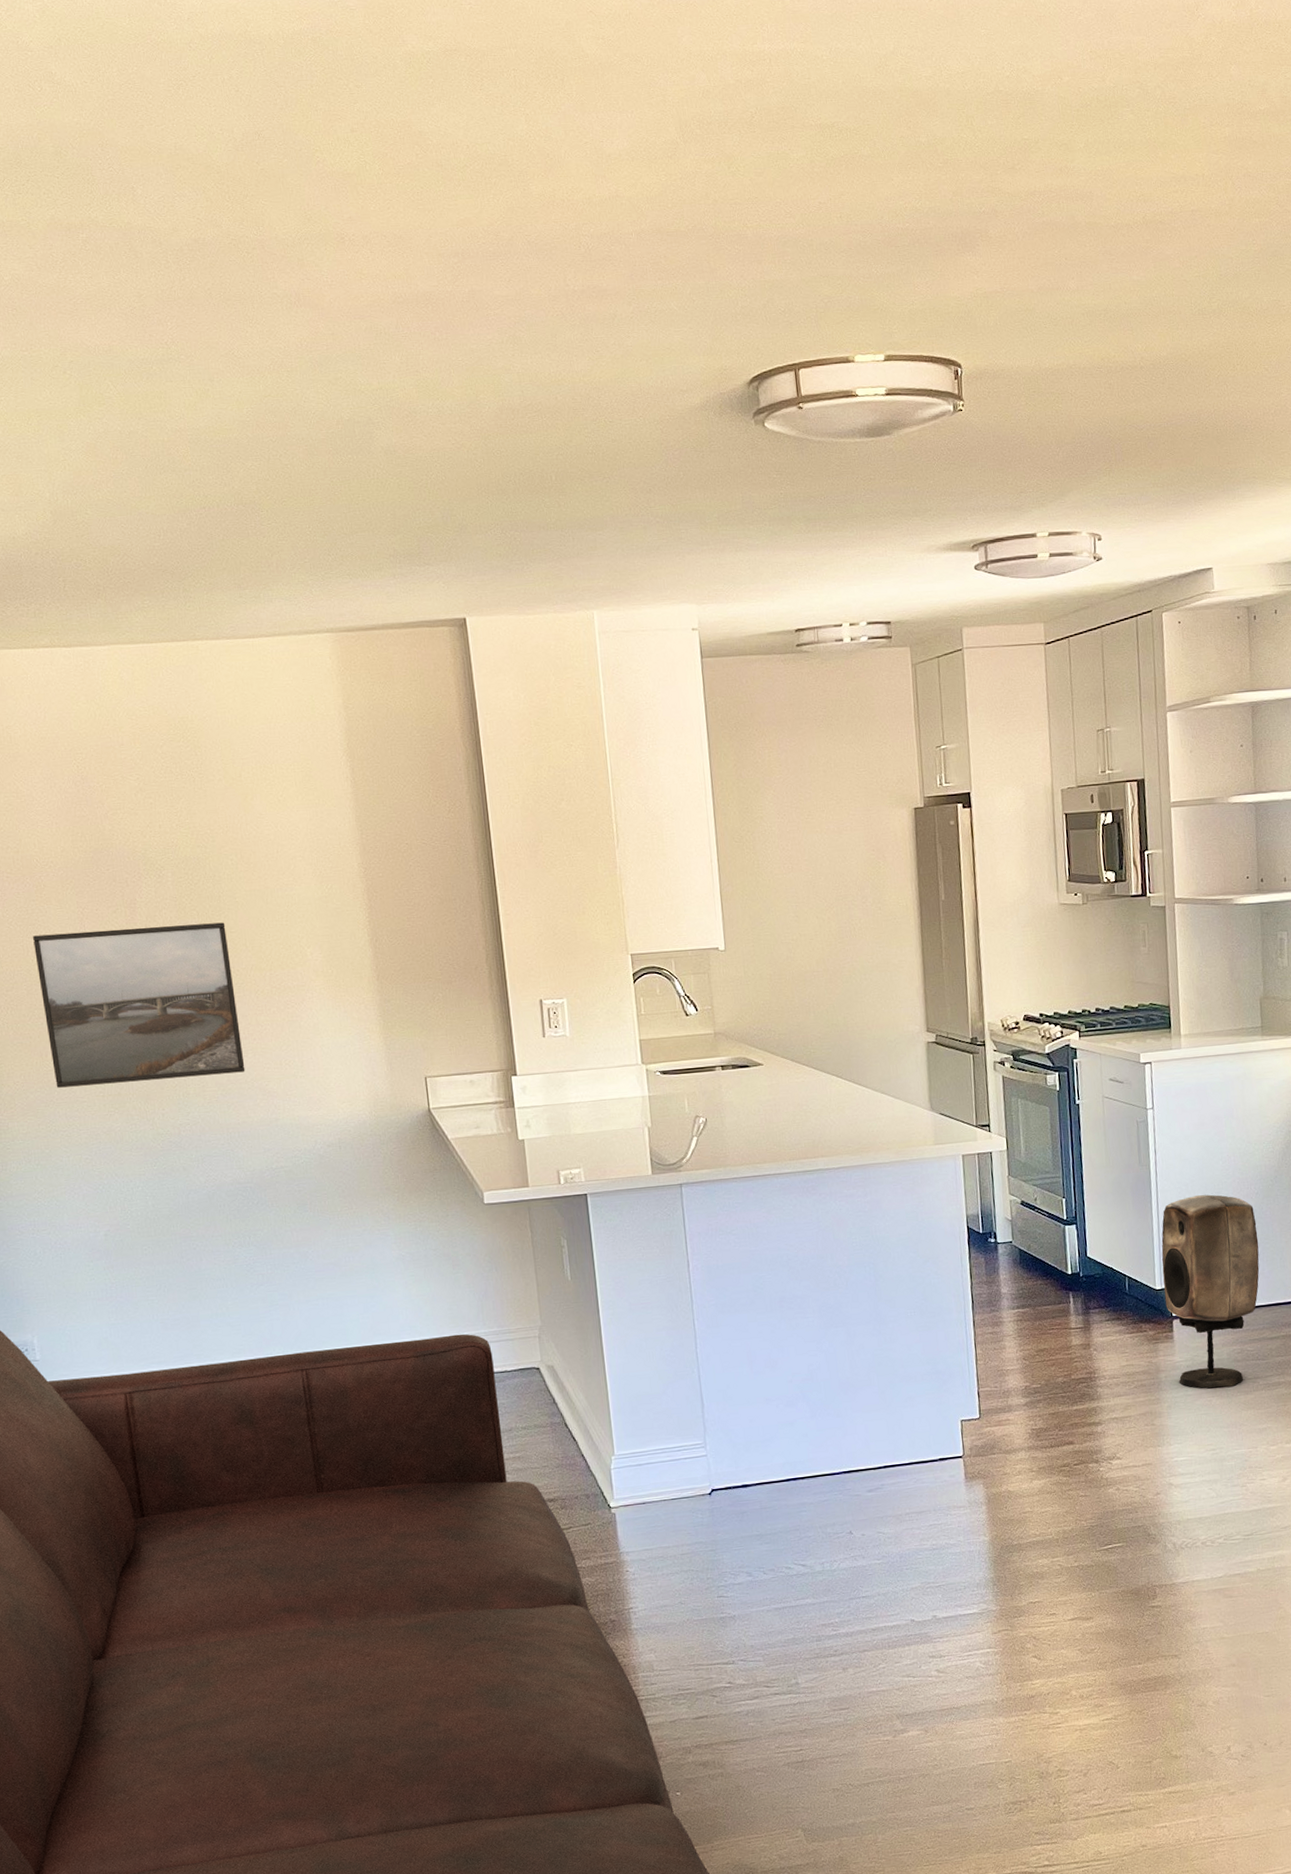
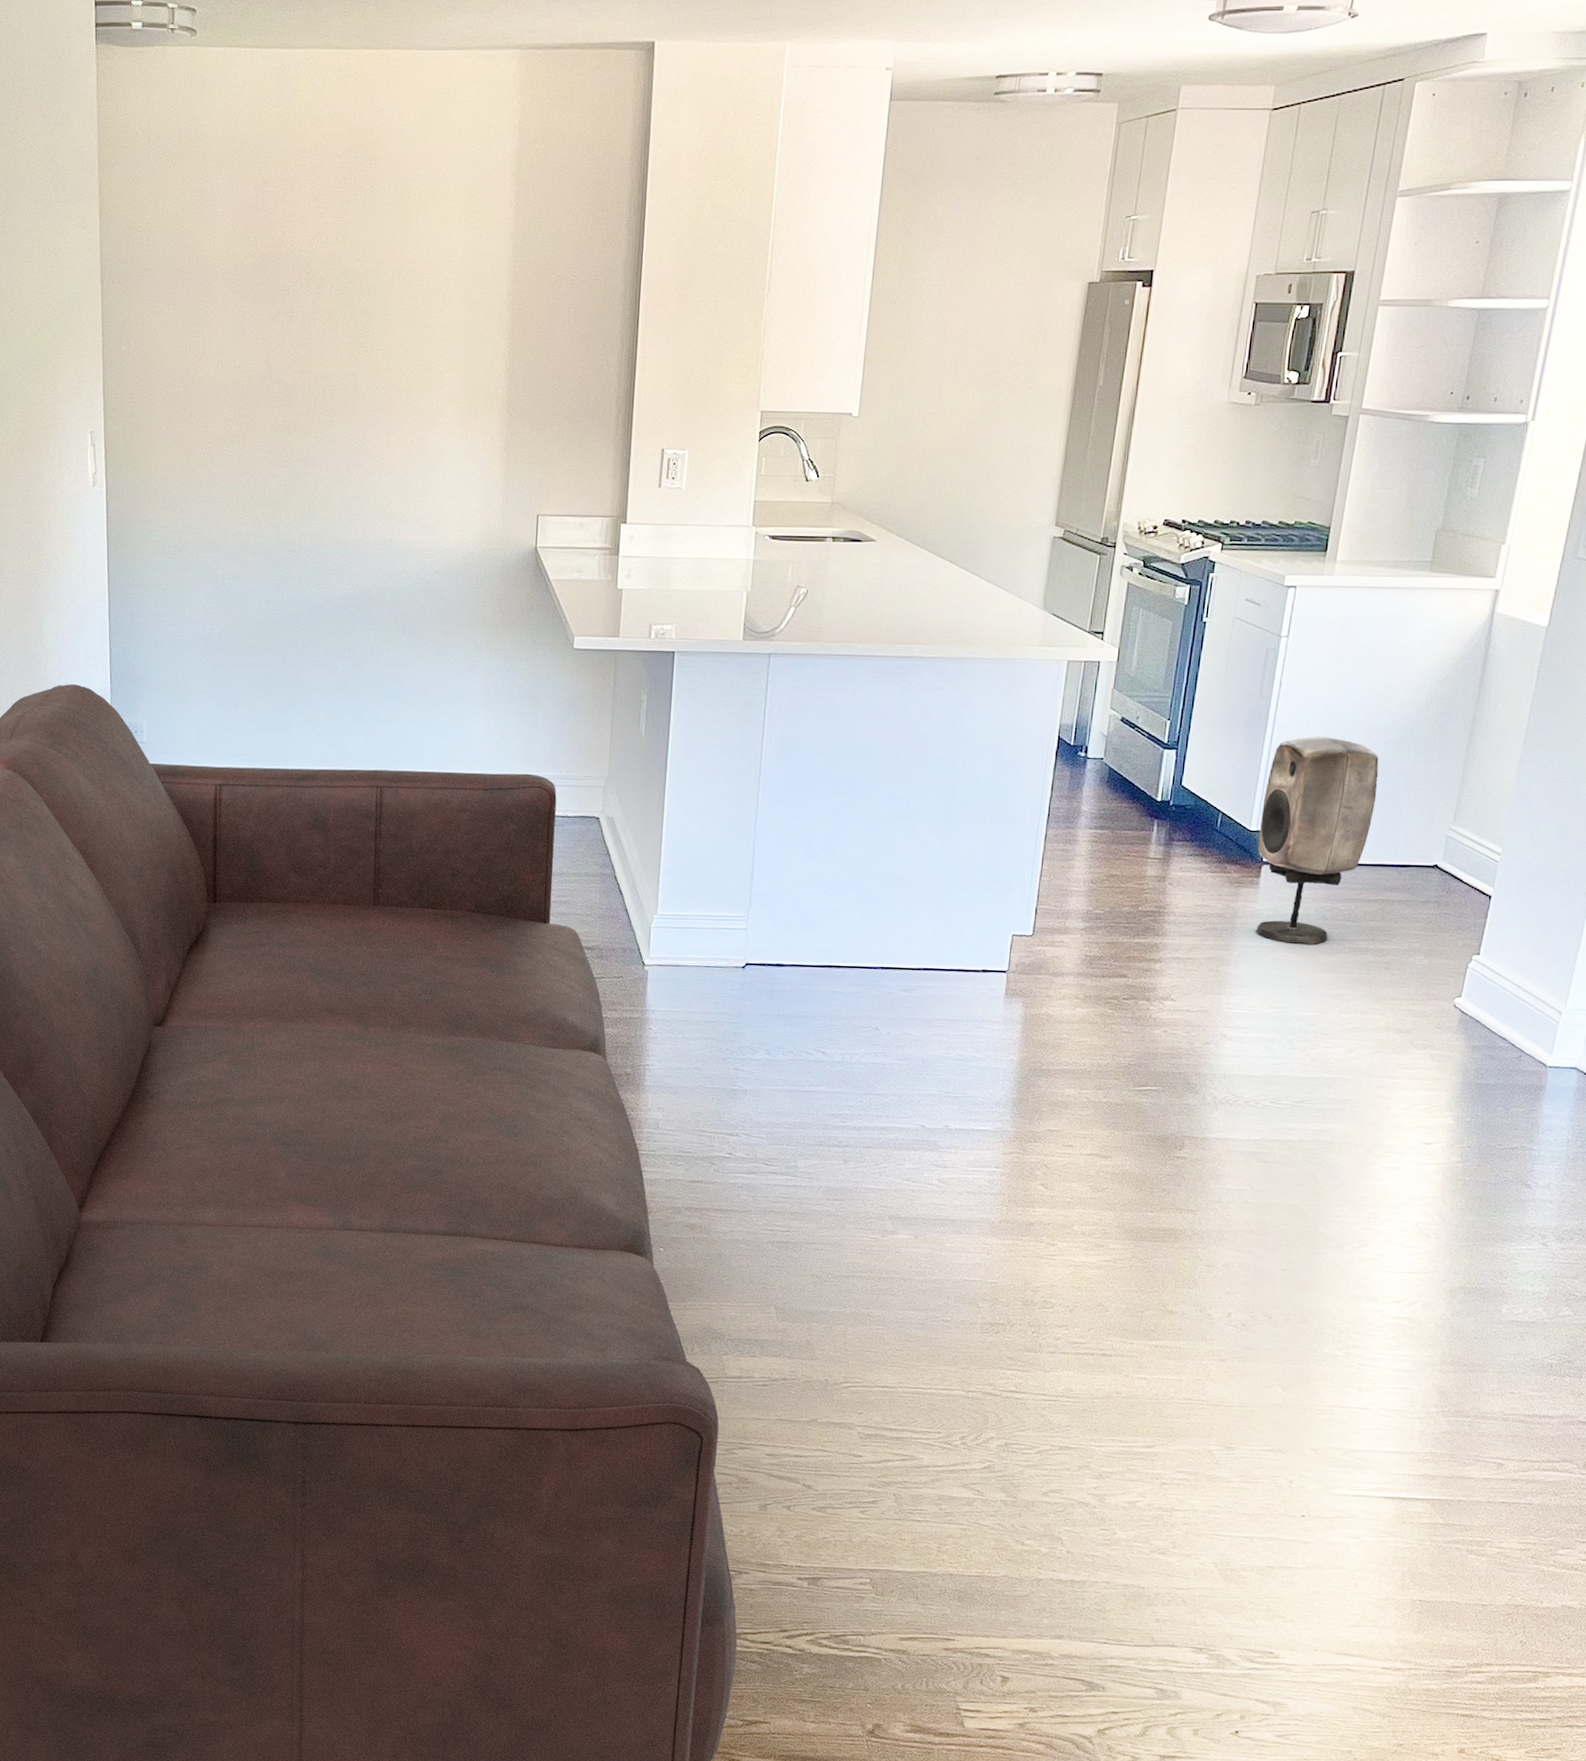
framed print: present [33,922,246,1088] -> none [195,335,373,490]

